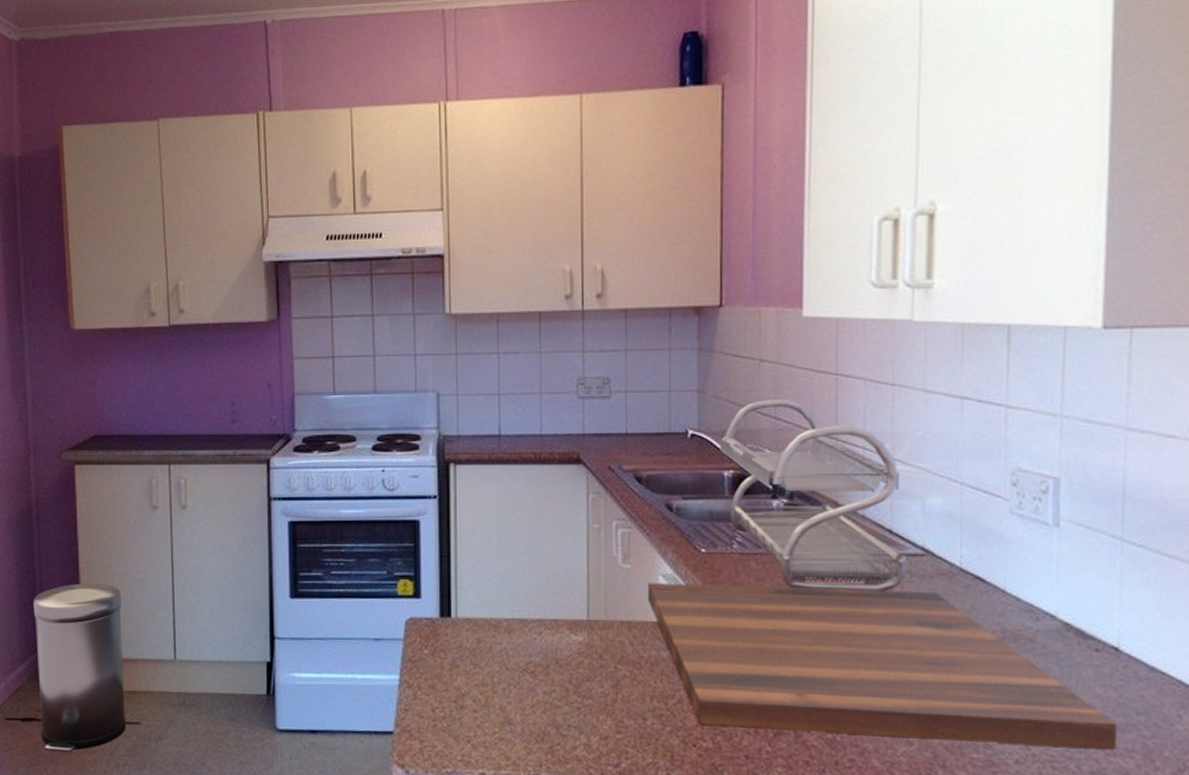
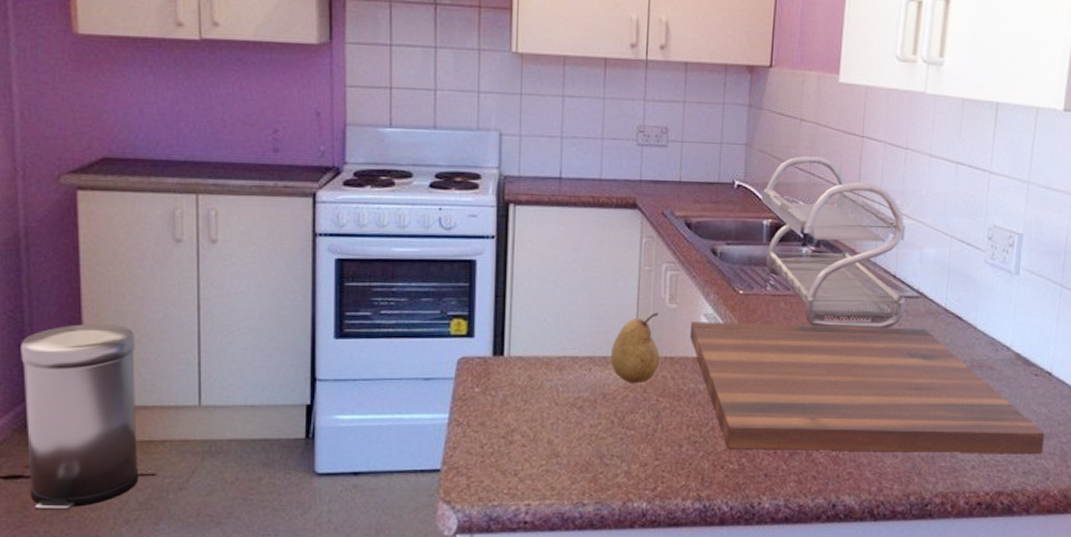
fruit: none [561,573,615,649] -> present [610,312,659,384]

